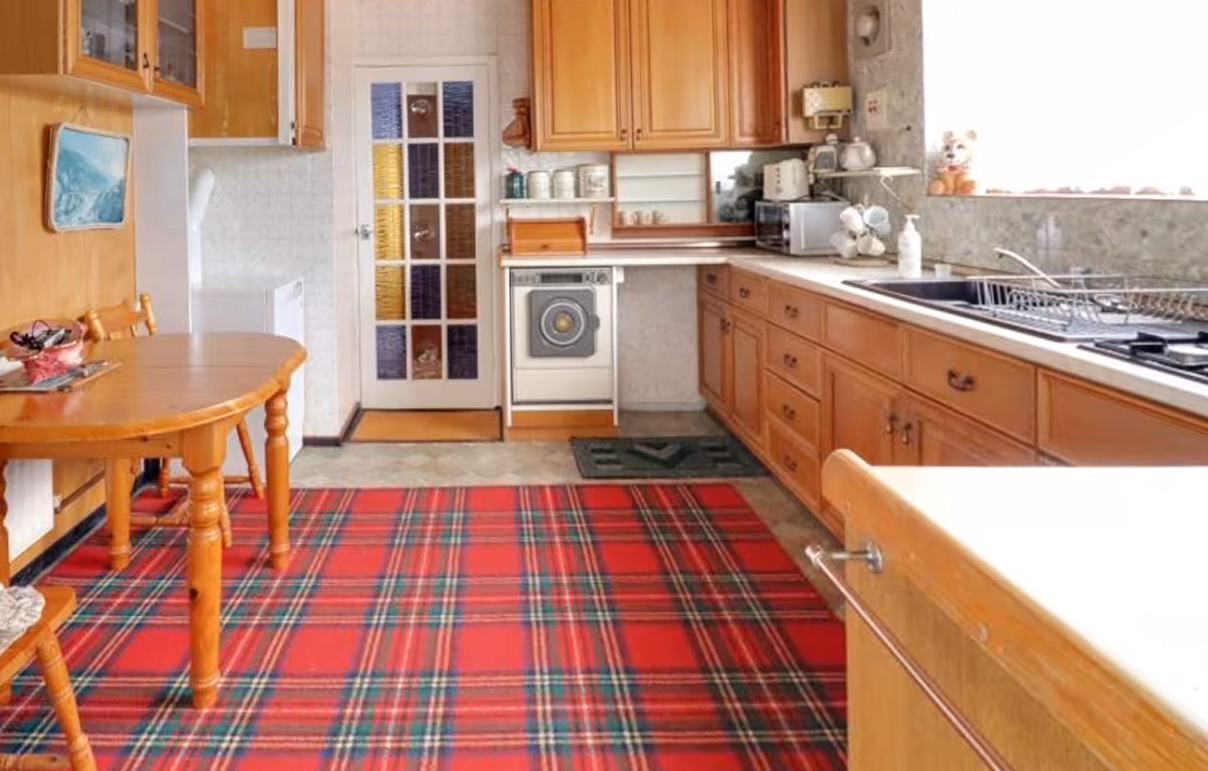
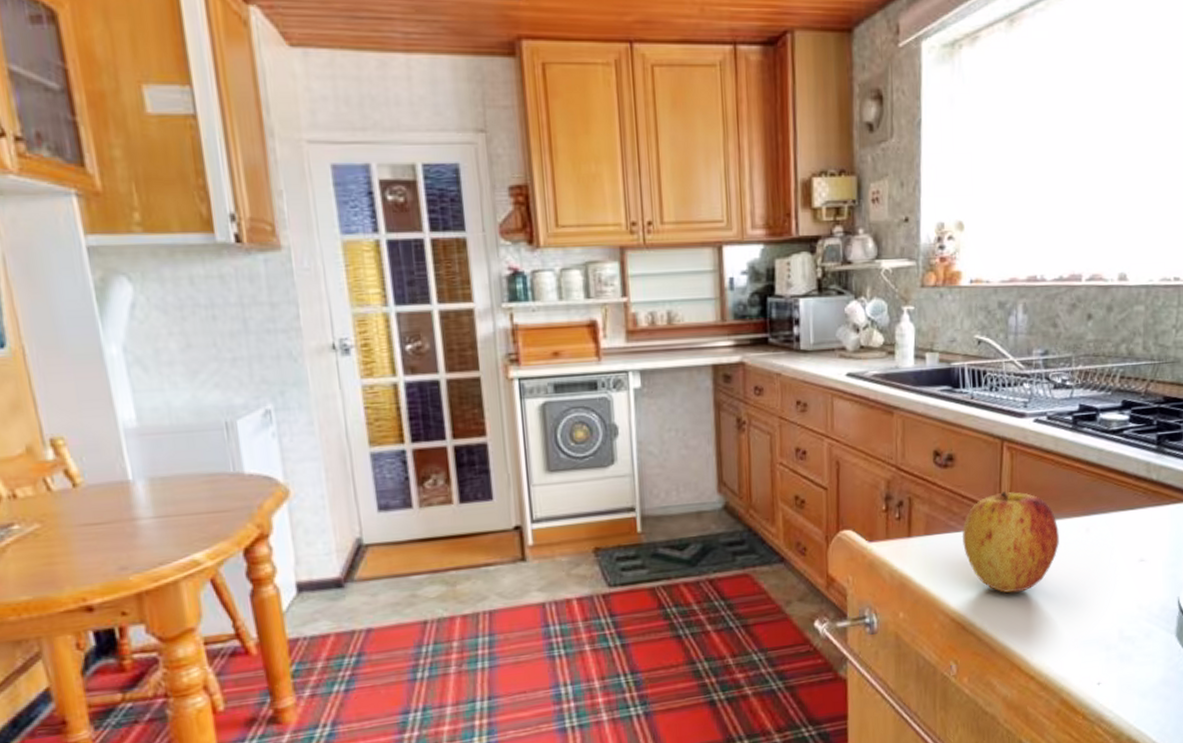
apple: none [987,426,1122,550] -> present [961,491,1059,593]

